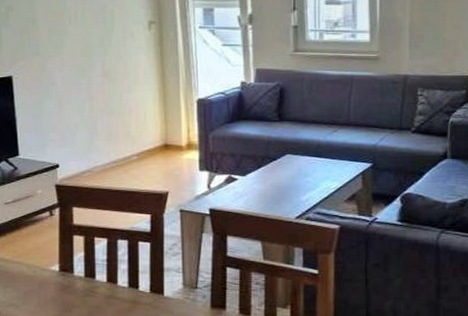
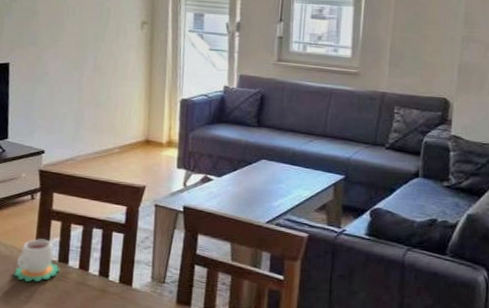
mug: none [40,255,87,300] -> present [14,239,60,282]

